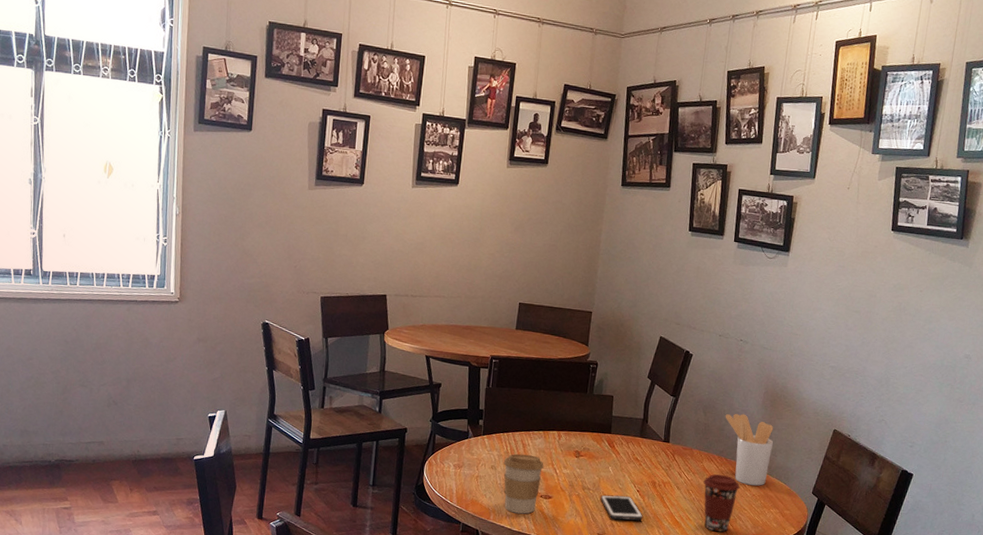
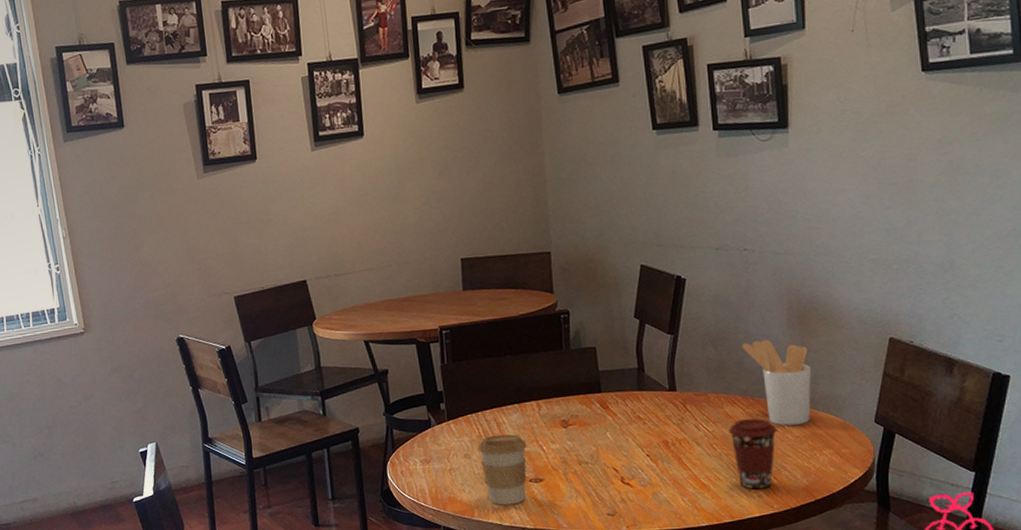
cell phone: present [600,494,643,521] -> none [602,463,660,494]

